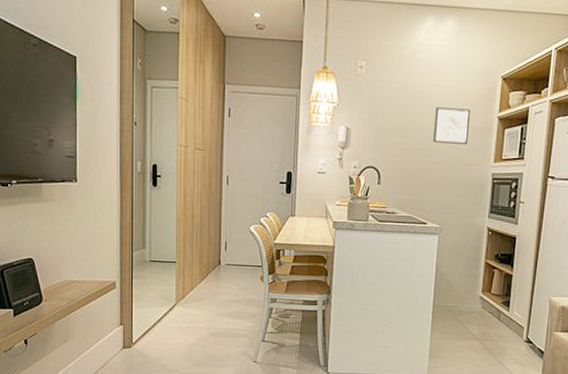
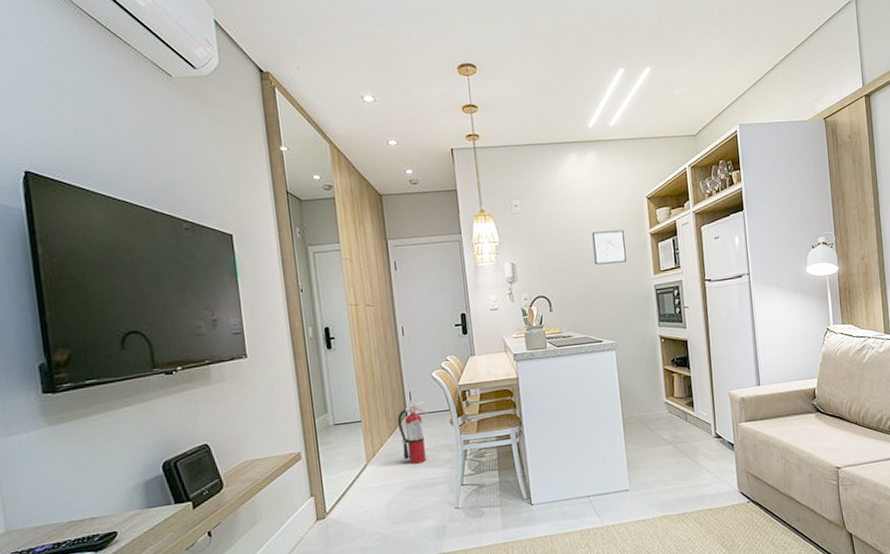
fire extinguisher: none [210,252,240,313] -> present [397,401,428,464]

